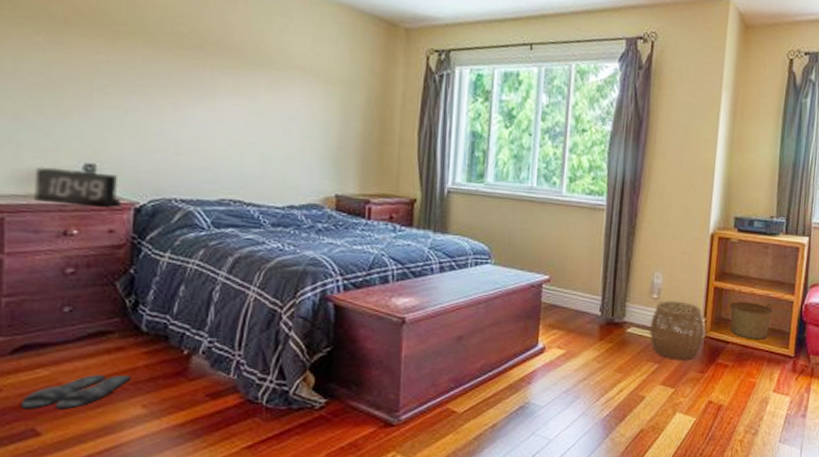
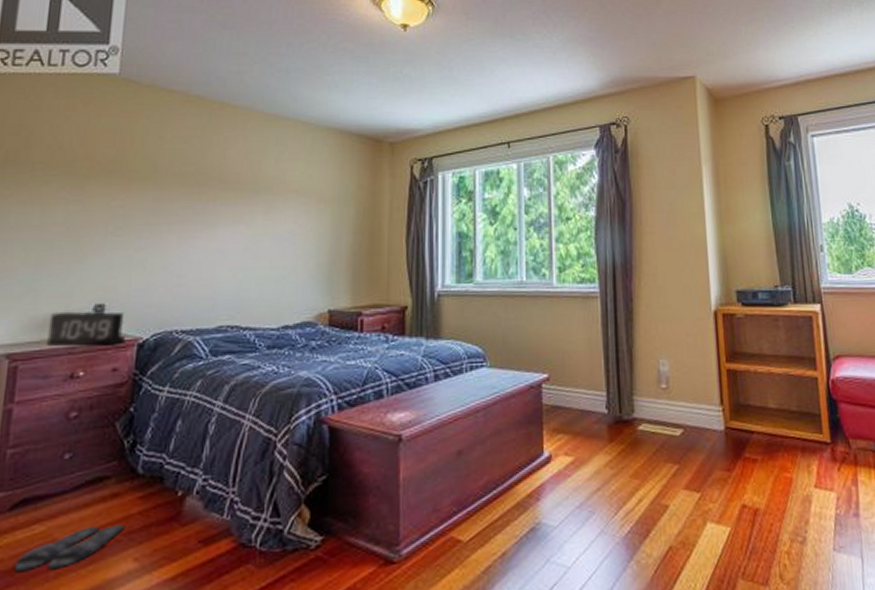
woven basket: present [650,300,705,360] -> none [663,389,725,458]
basket: present [730,302,772,340] -> none [748,382,796,426]

